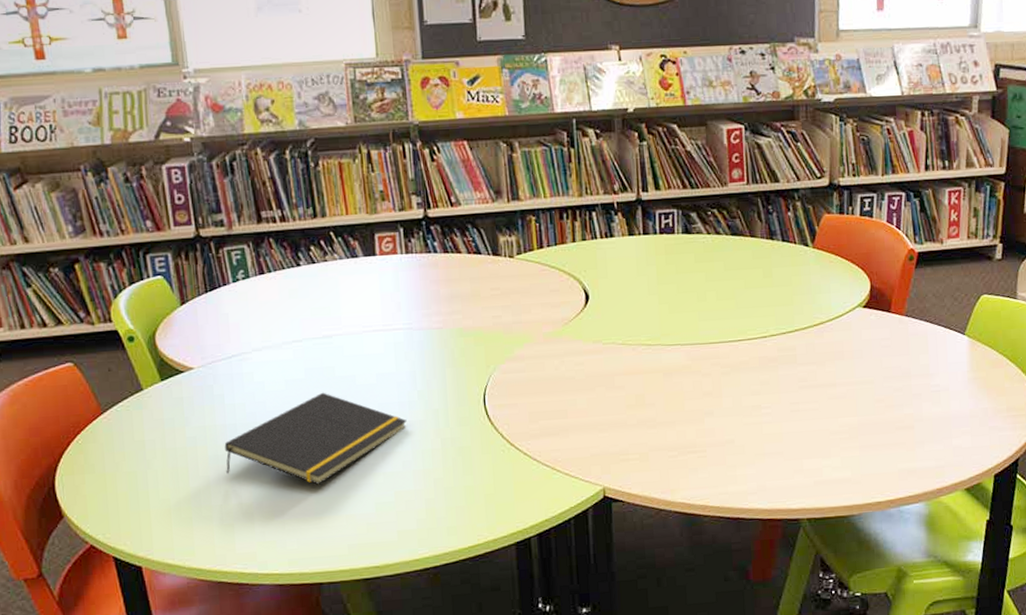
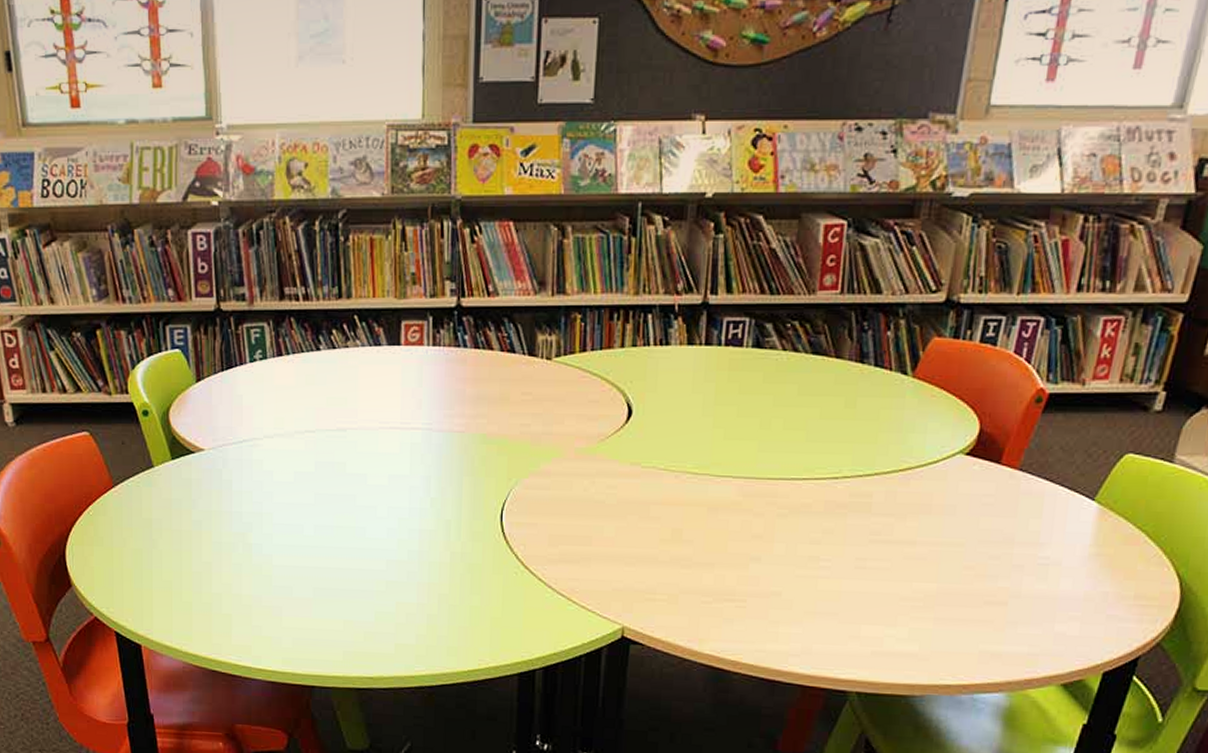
notepad: present [224,392,407,485] -> none [228,488,416,585]

